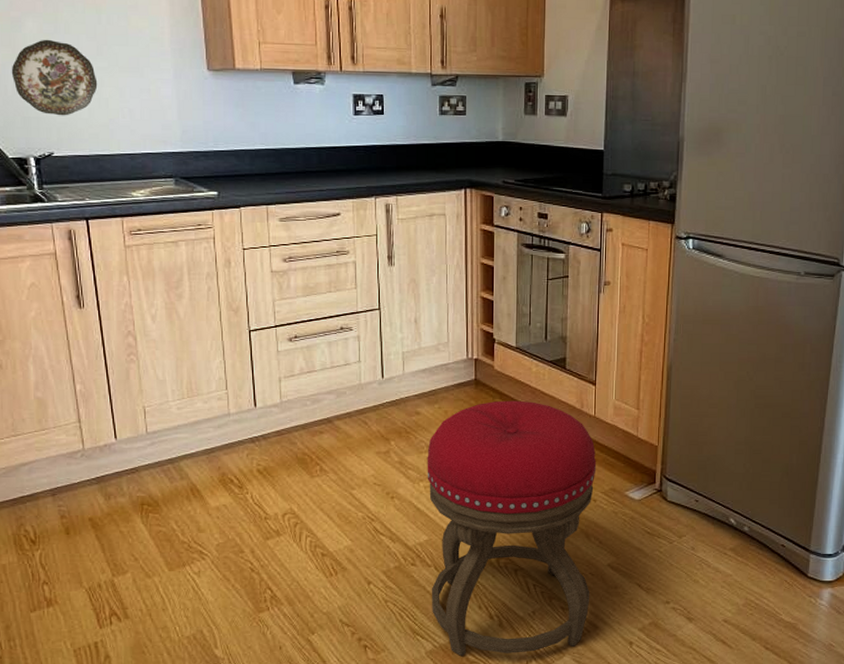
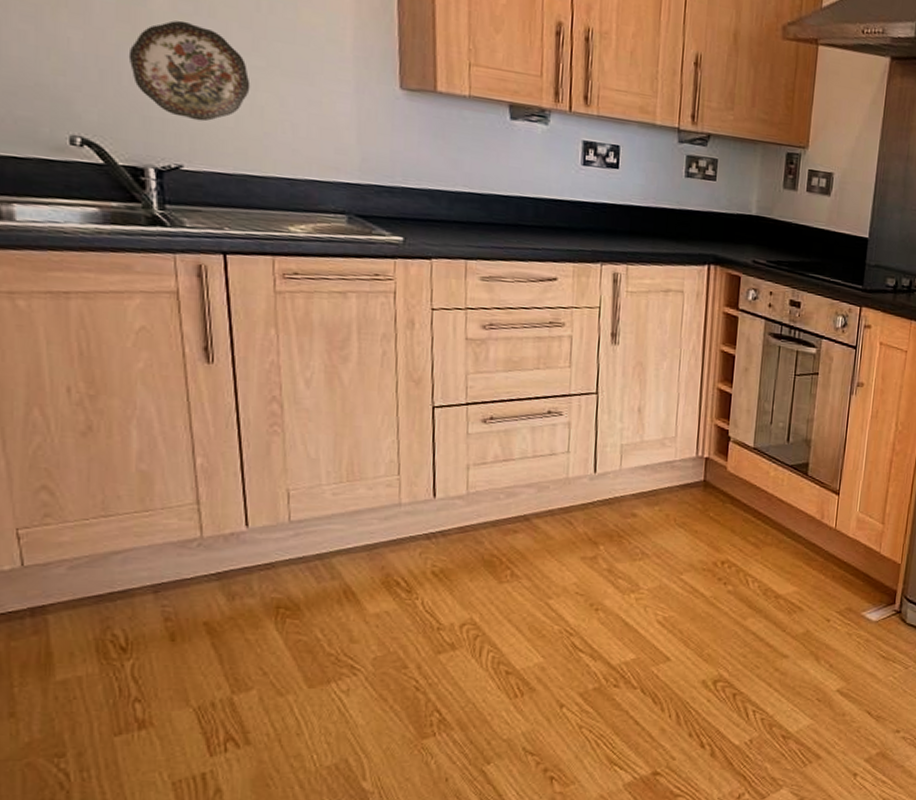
stool: present [427,400,597,657] -> none [634,506,834,790]

